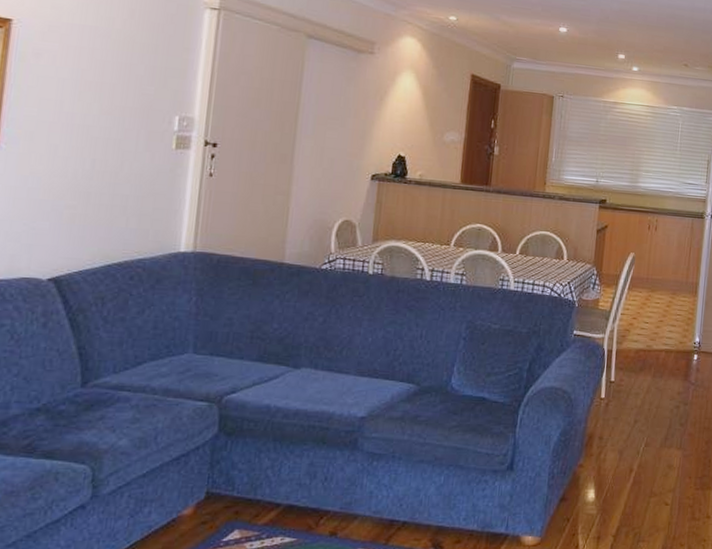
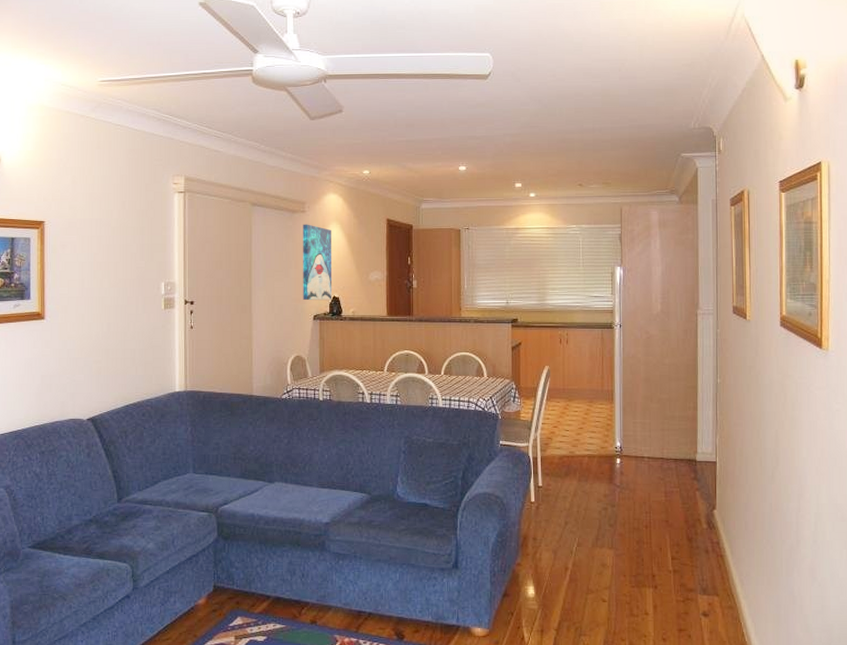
wall art: none [360,67,404,160] -> present [303,224,333,301]

